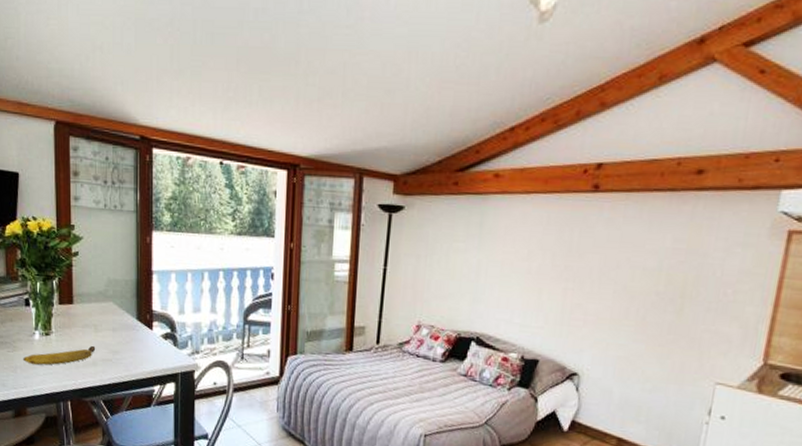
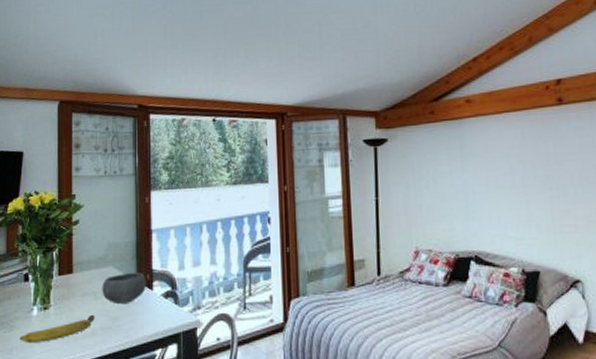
bowl: none [102,310,146,339] -> present [102,272,146,304]

